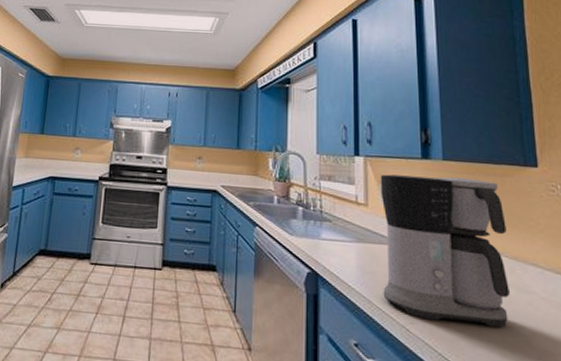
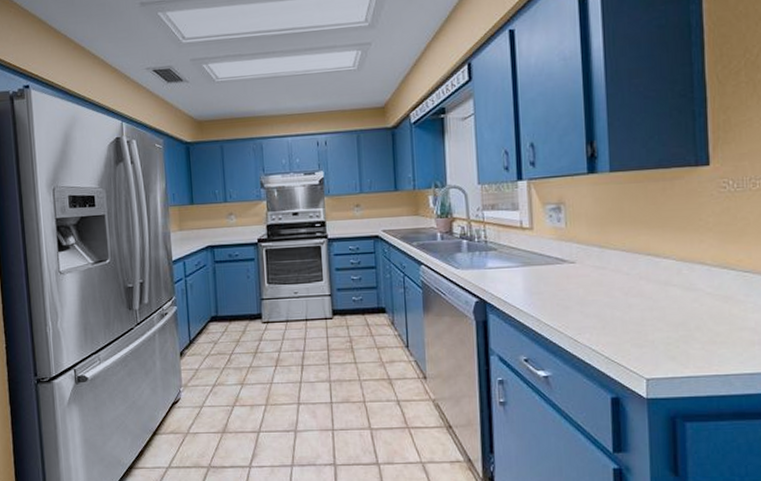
coffee maker: present [380,174,510,328] -> none [545,186,676,329]

